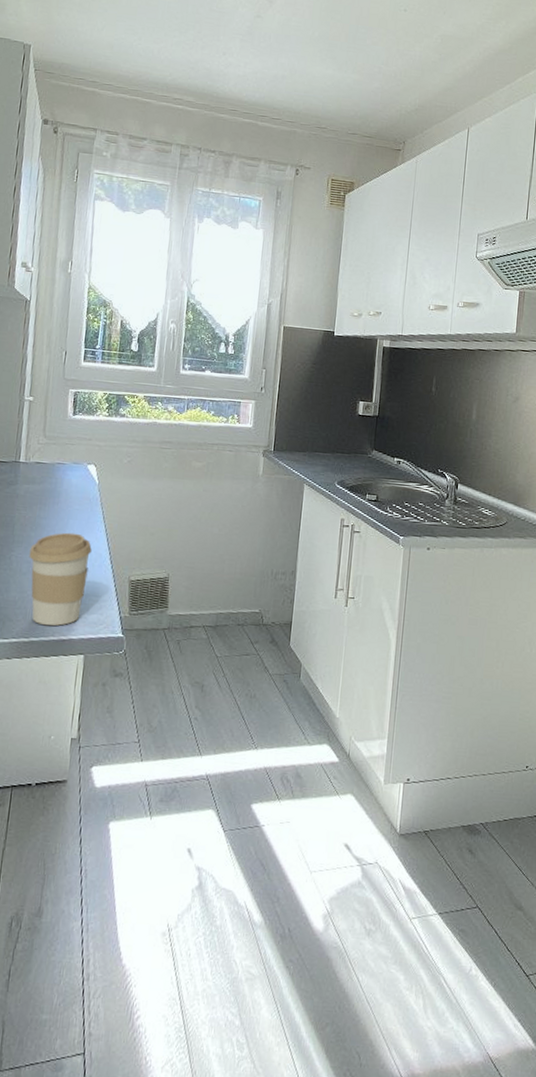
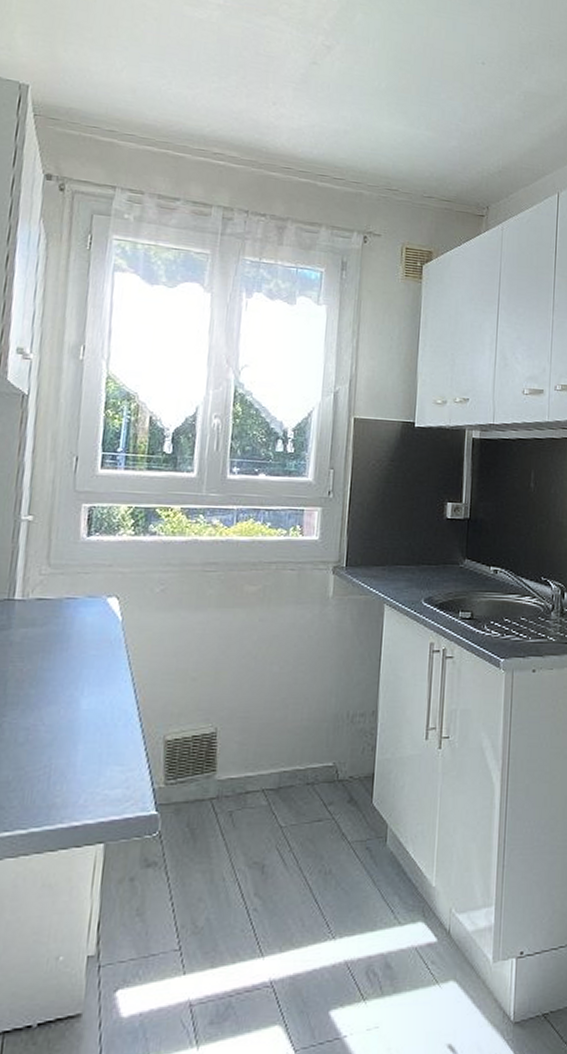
coffee cup: present [29,532,92,626] -> none [27,686,114,810]

